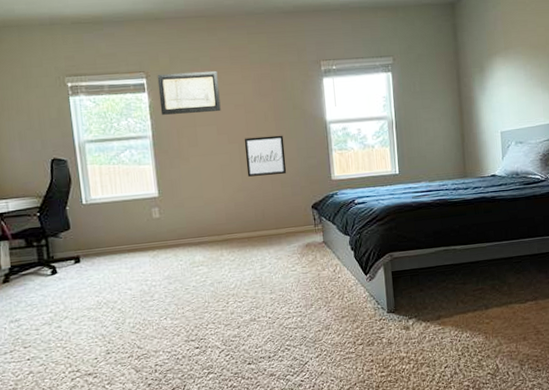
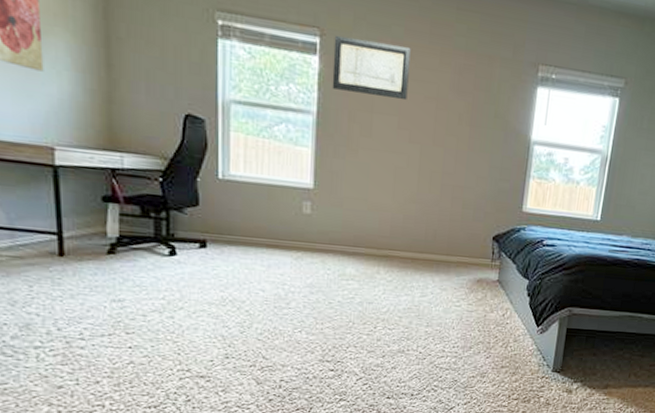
wall art: present [244,135,287,177] -> none [424,140,476,194]

